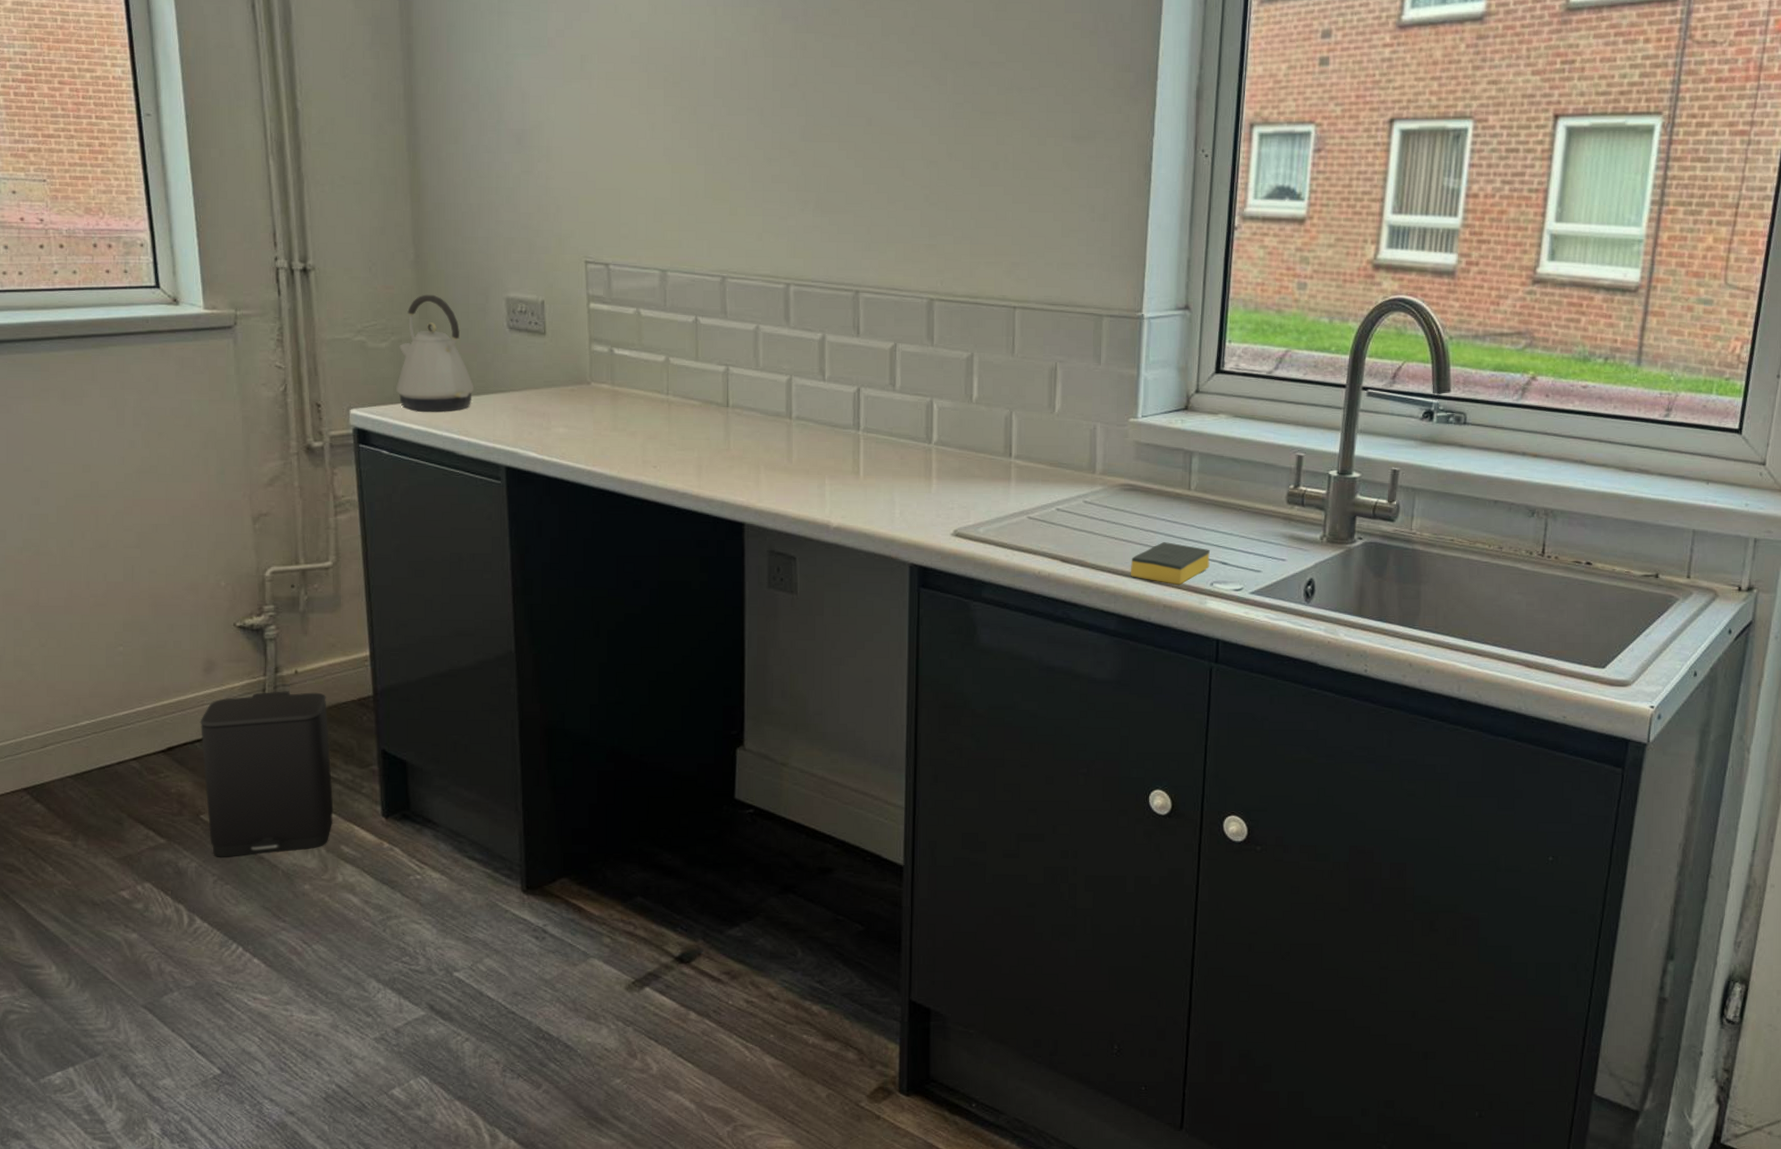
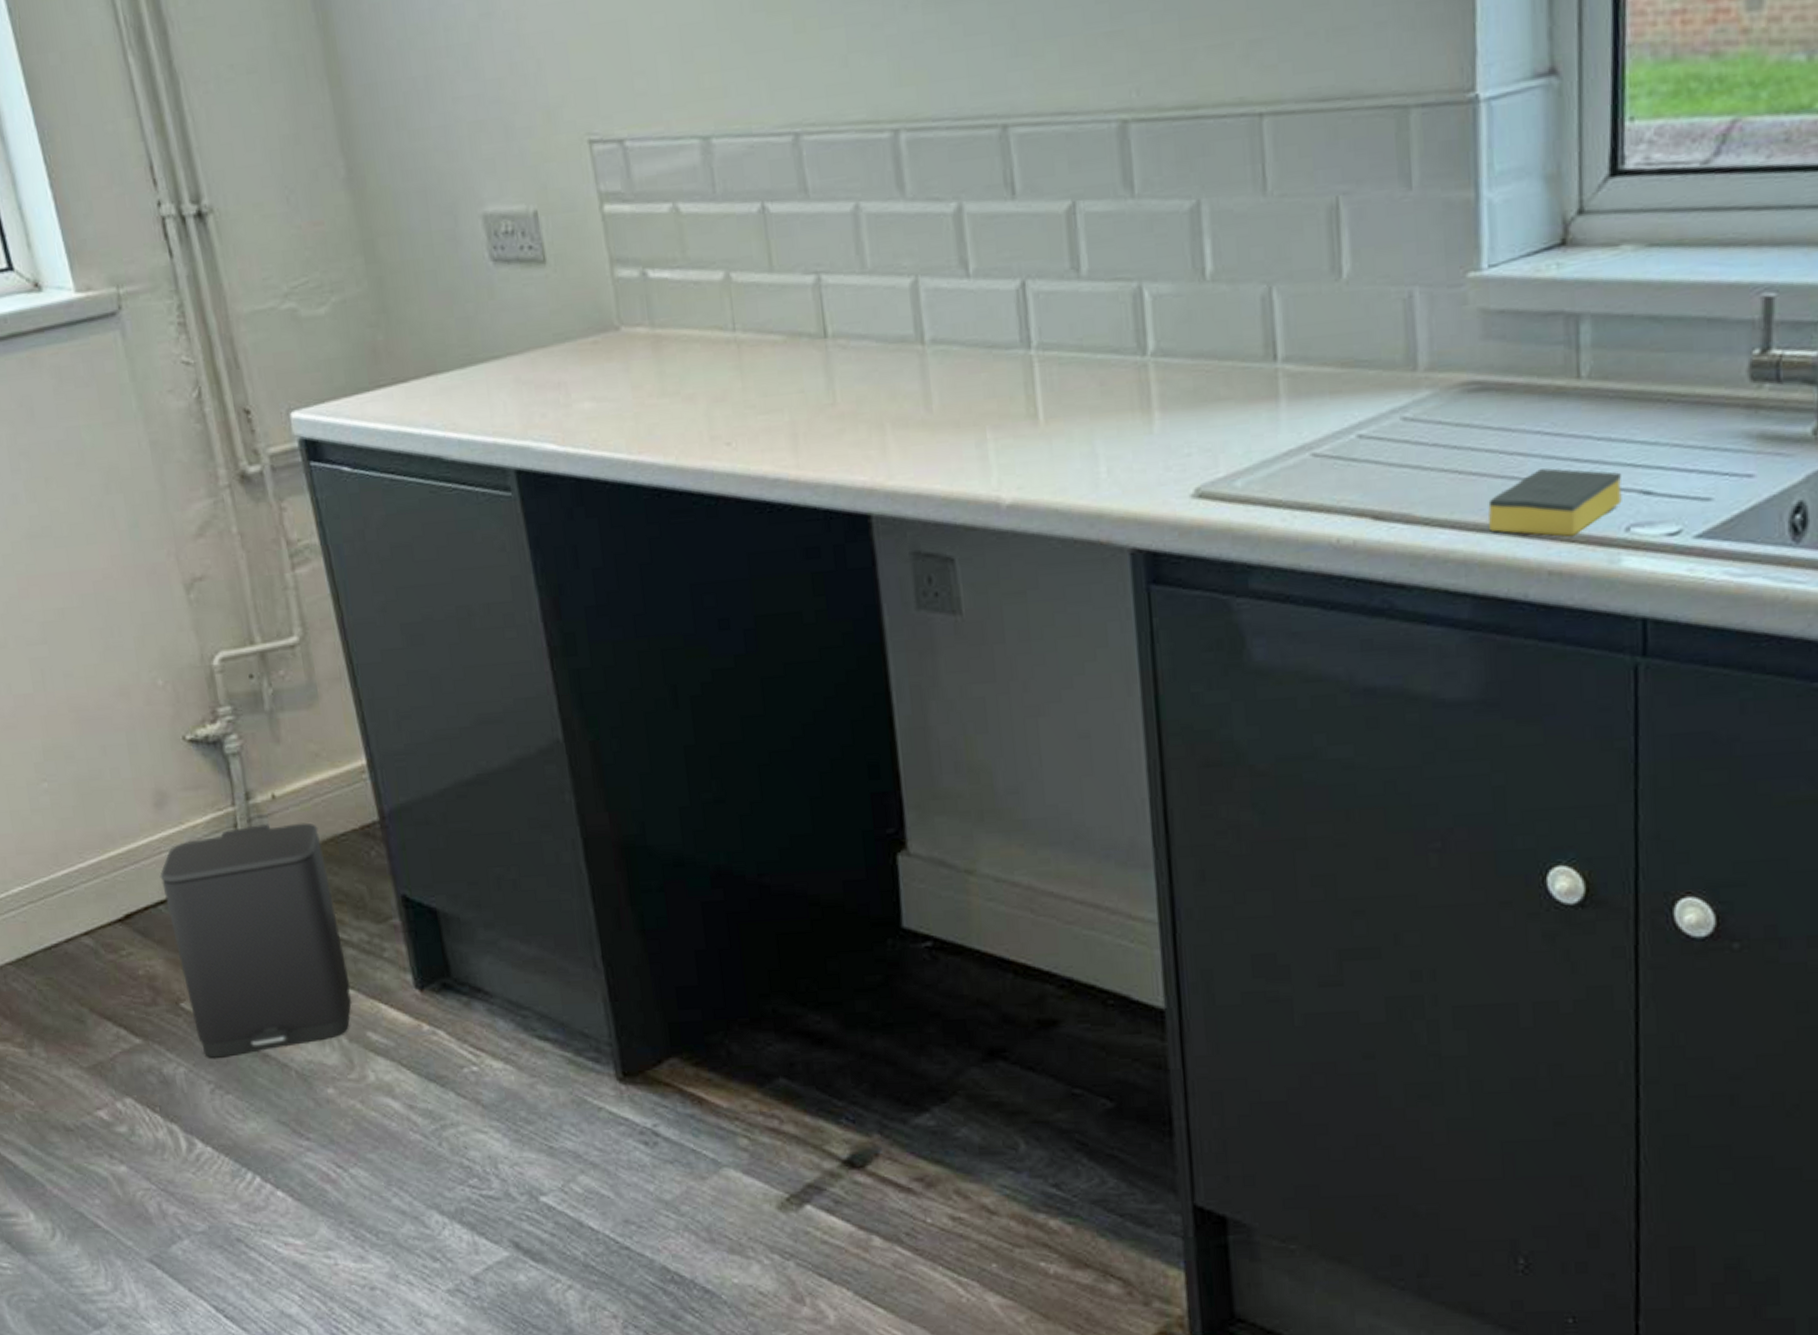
kettle: present [396,294,475,413] -> none [343,224,457,405]

